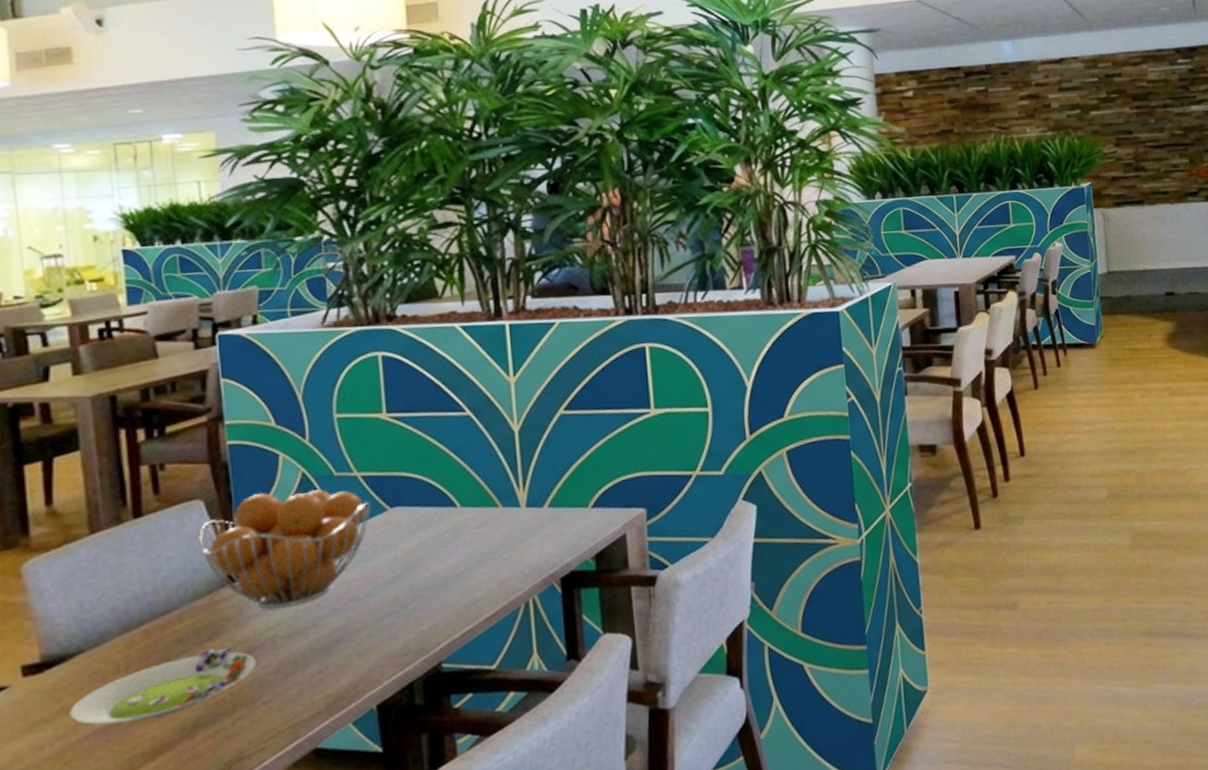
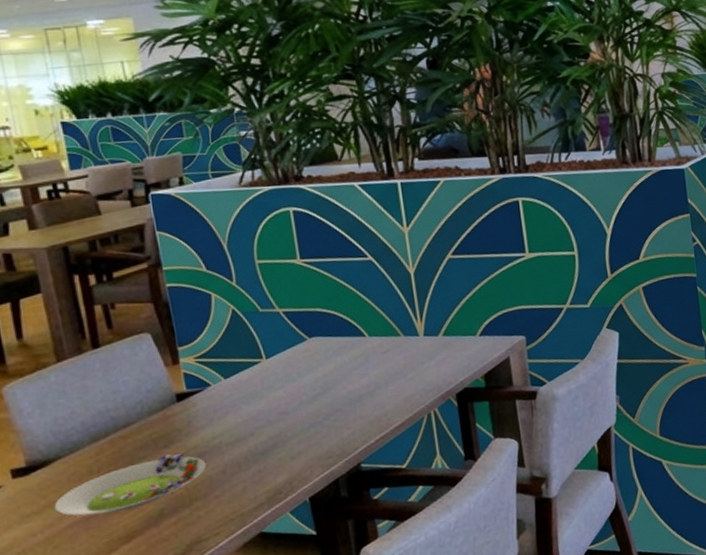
fruit basket: present [198,489,371,610] -> none [148,323,293,422]

